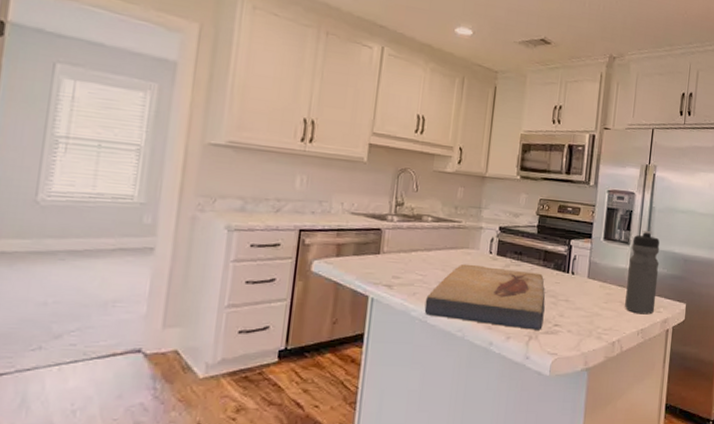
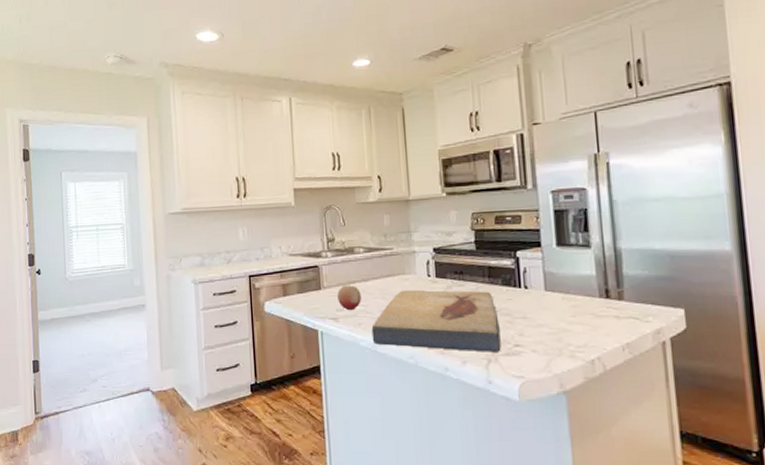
fruit: none [396,252,421,279] -> present [337,285,361,311]
water bottle: present [625,231,660,315] -> none [594,229,641,326]

